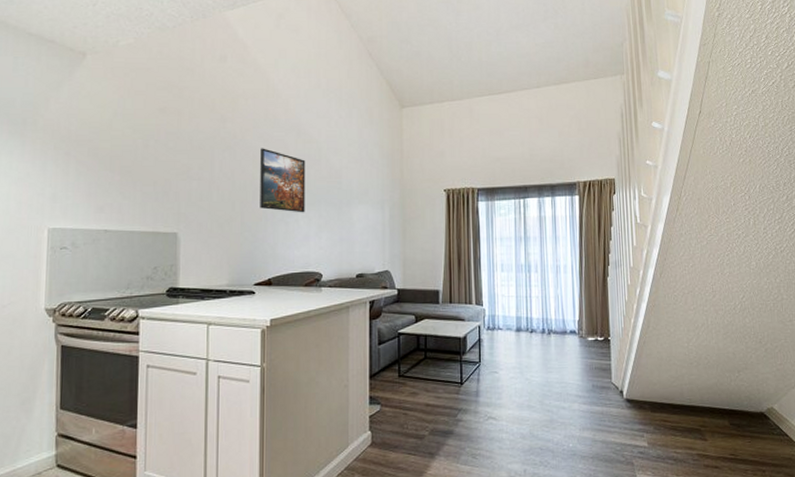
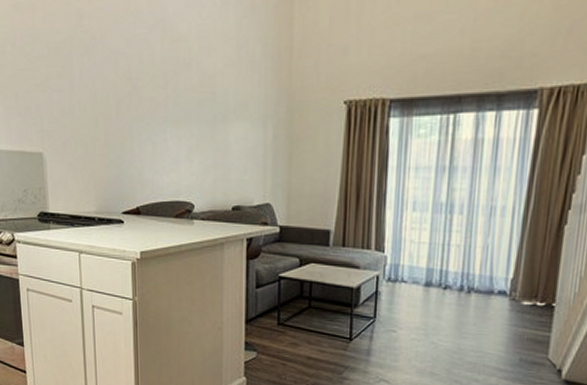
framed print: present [260,148,306,213] -> none [122,50,174,132]

